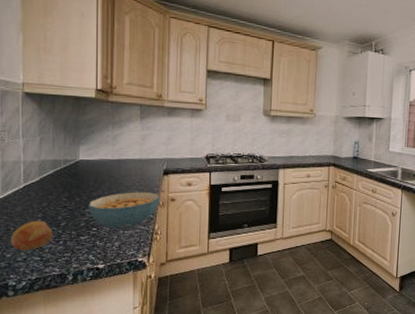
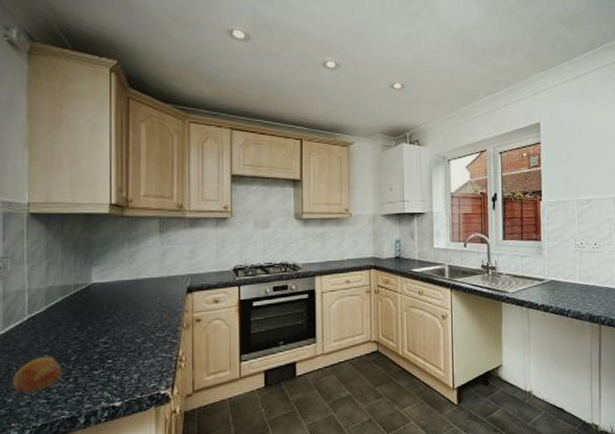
cereal bowl: present [89,192,160,230] -> none [103,314,183,360]

